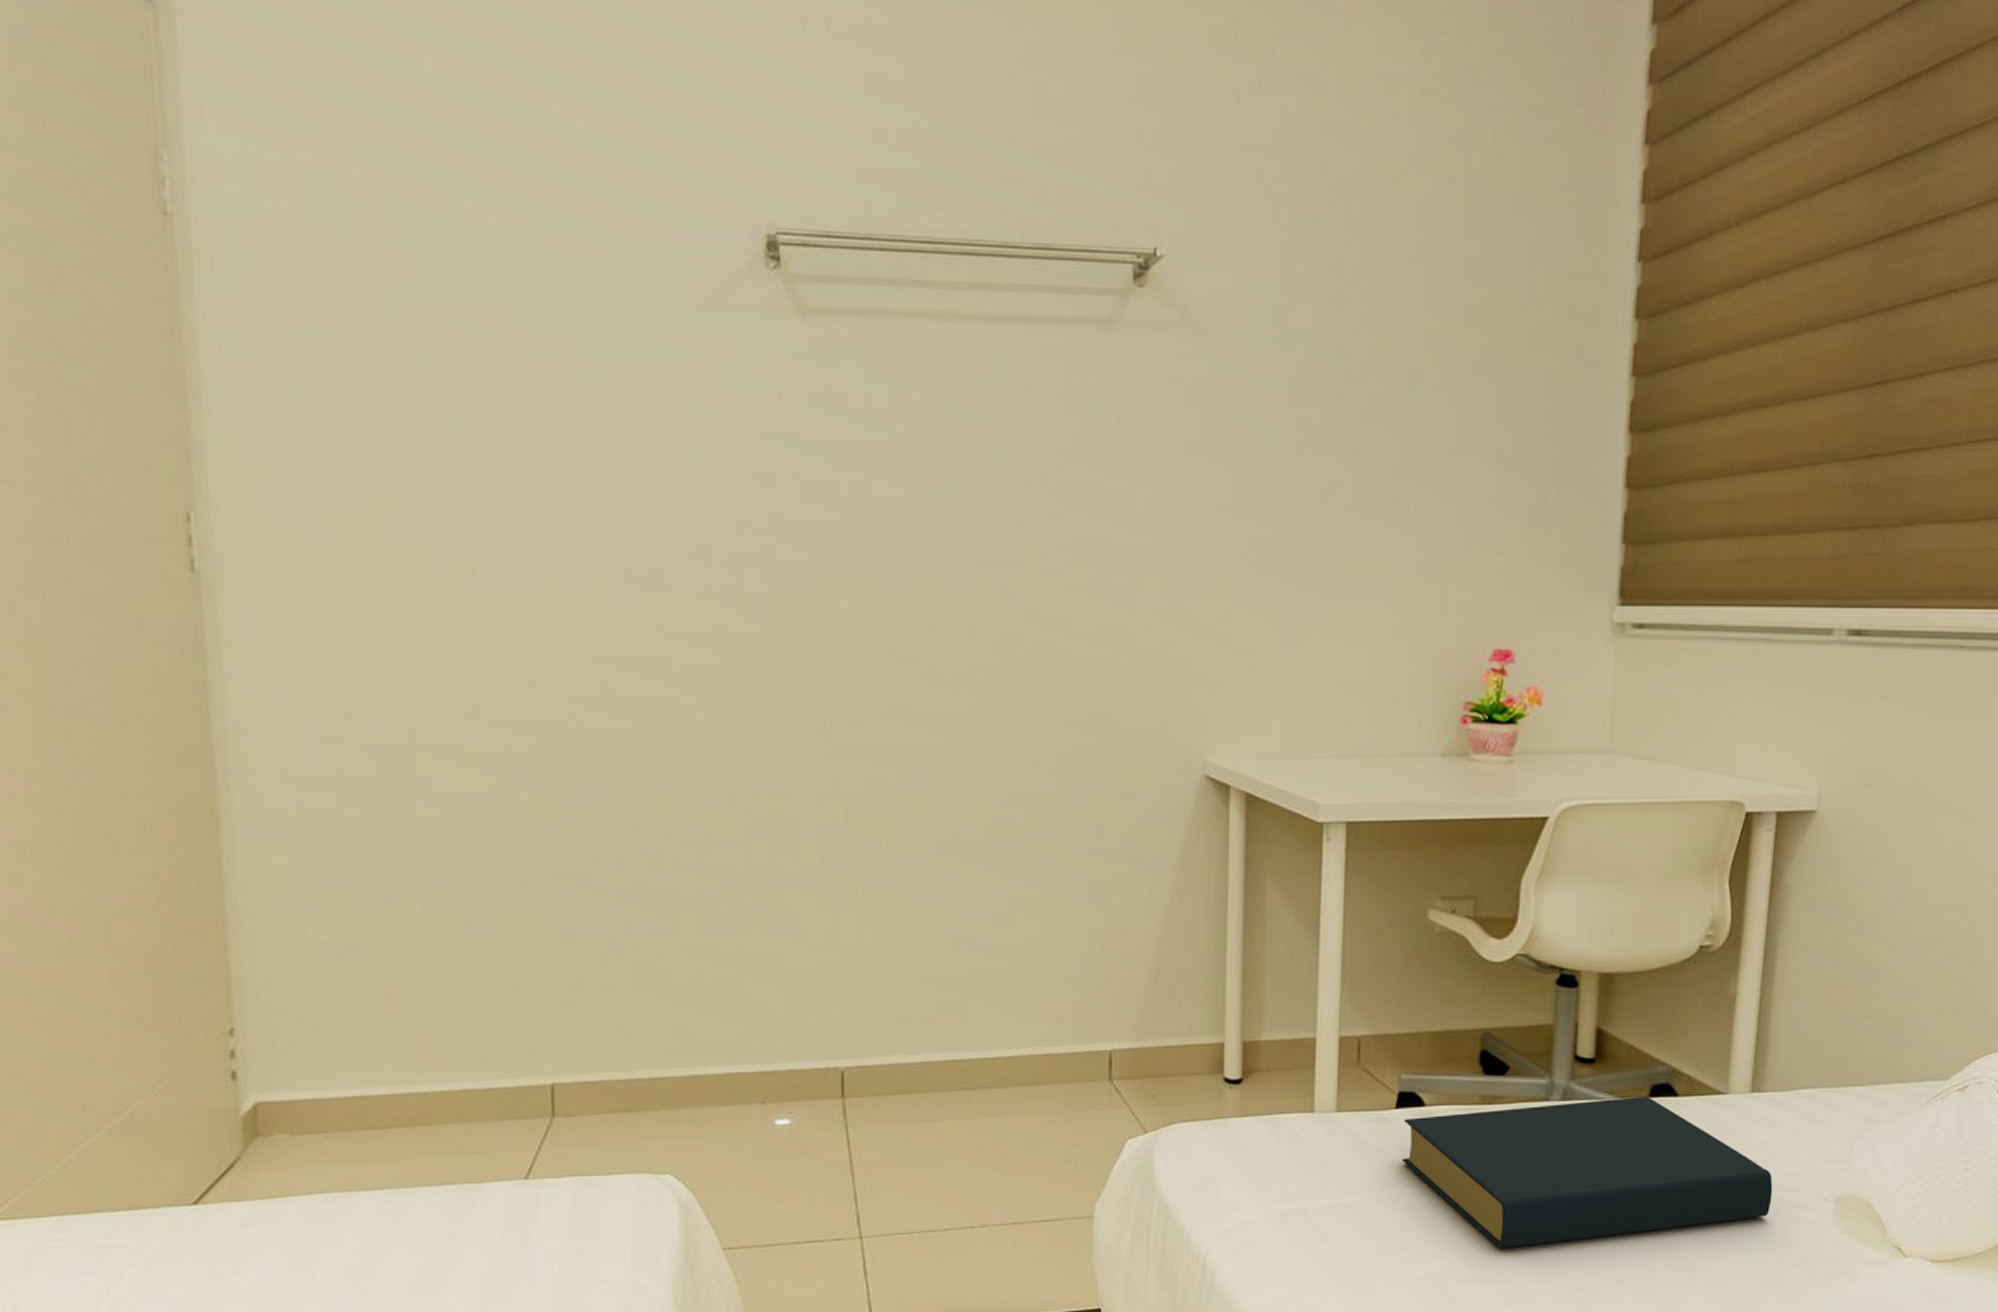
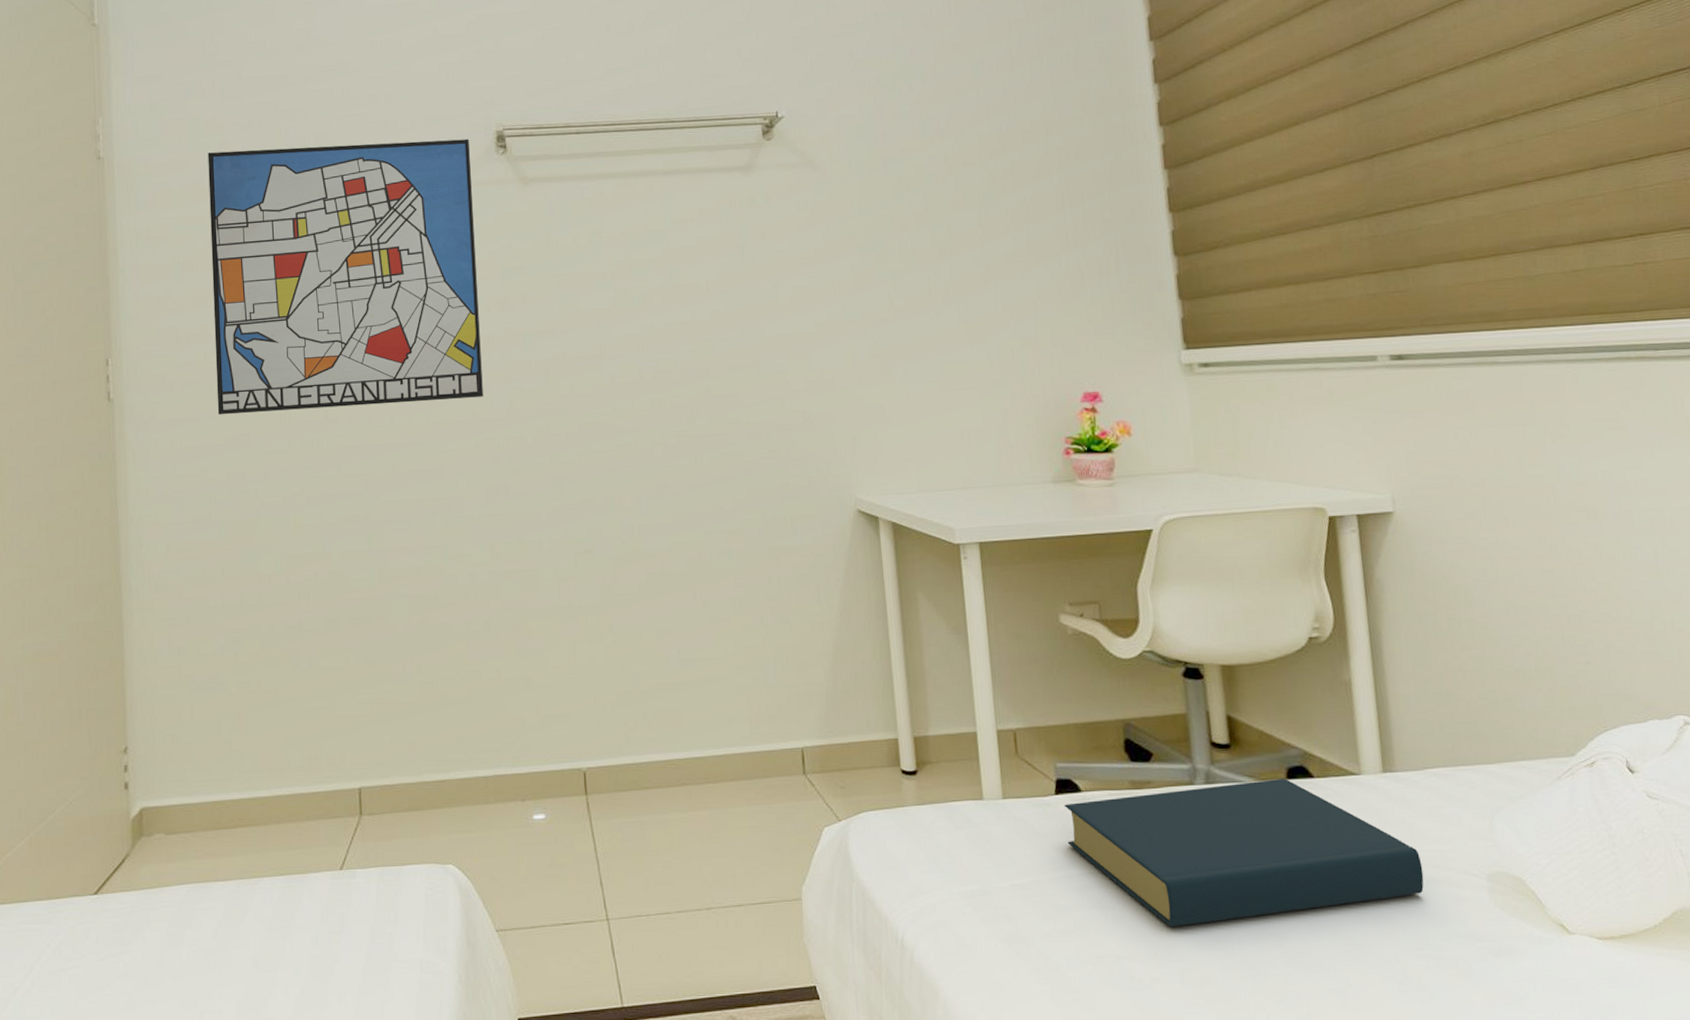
wall art: none [336,222,733,604] -> present [208,139,483,415]

